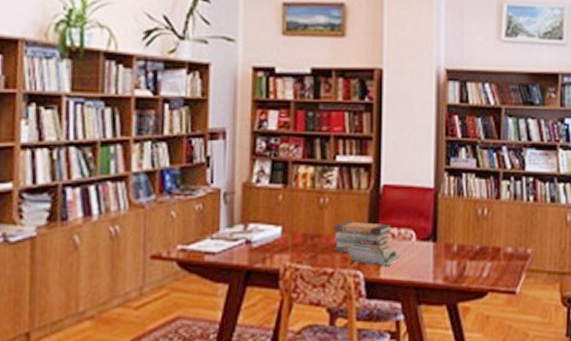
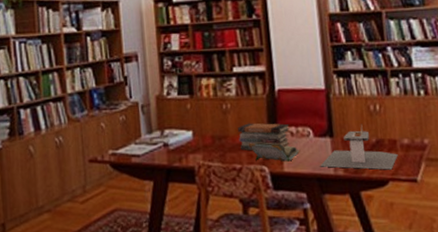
architectural model: none [419,228,500,280] -> present [320,124,398,170]

